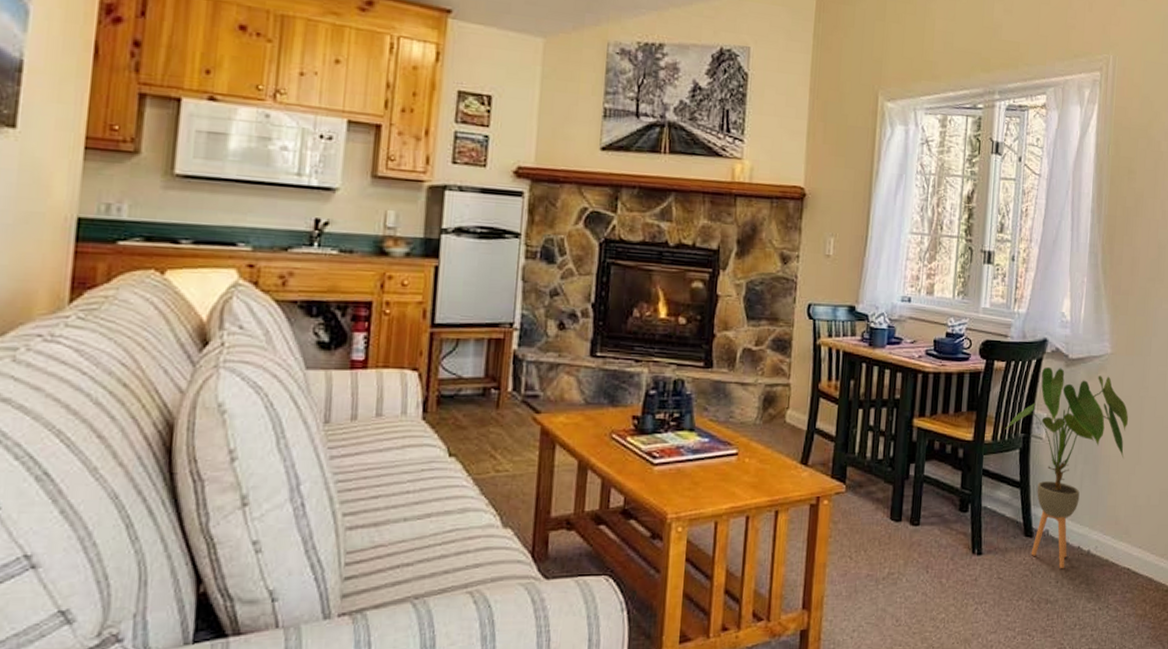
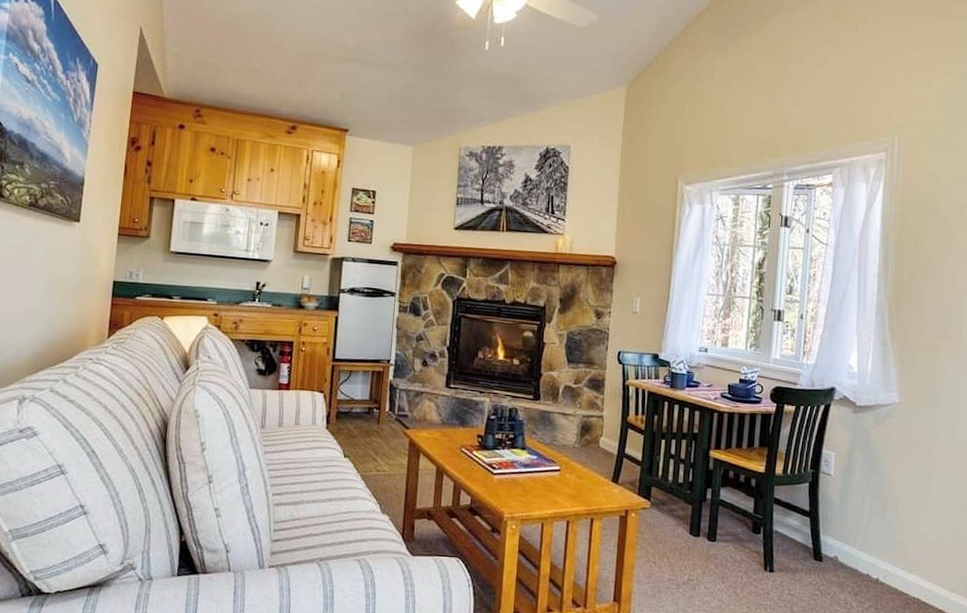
house plant: present [1005,367,1129,569] -> none [795,412,917,593]

